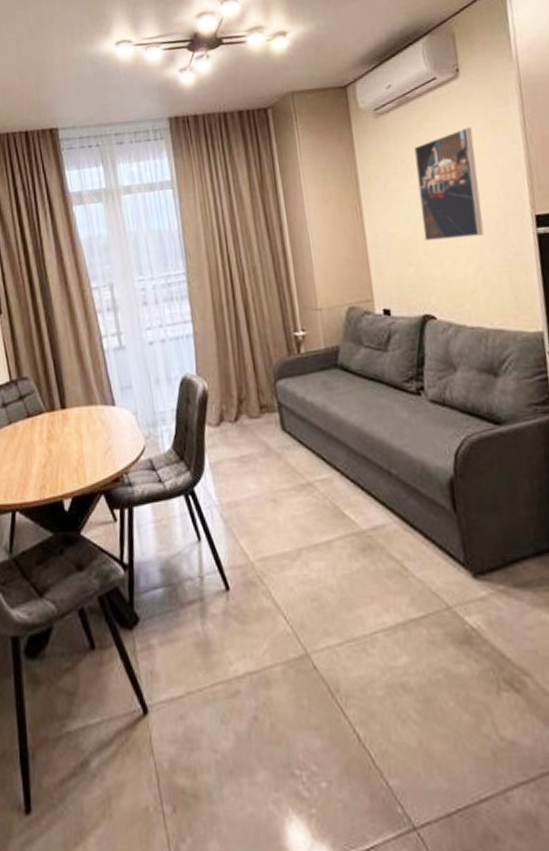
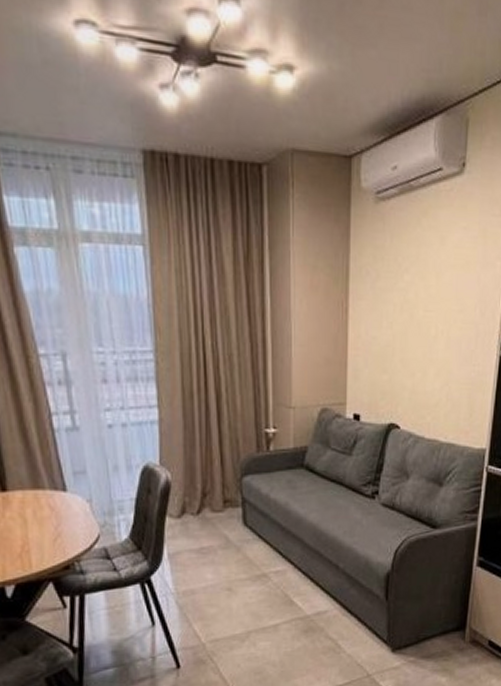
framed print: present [414,127,485,241] -> none [402,232,465,351]

